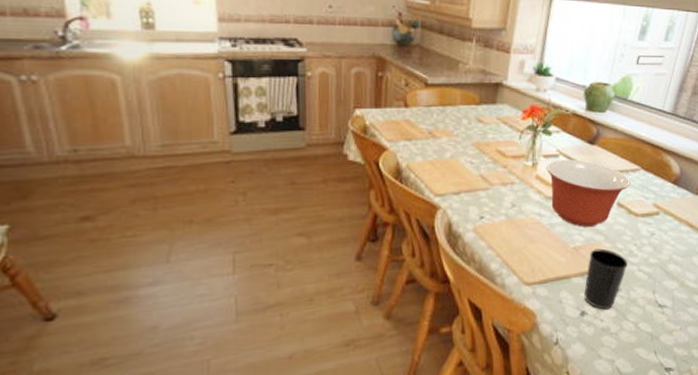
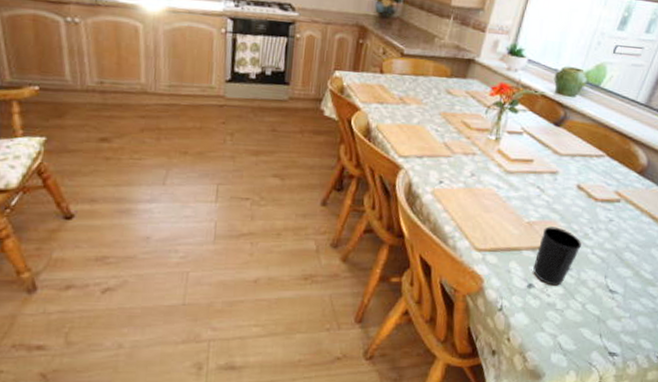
mixing bowl: present [546,159,631,227] -> none [509,137,594,205]

